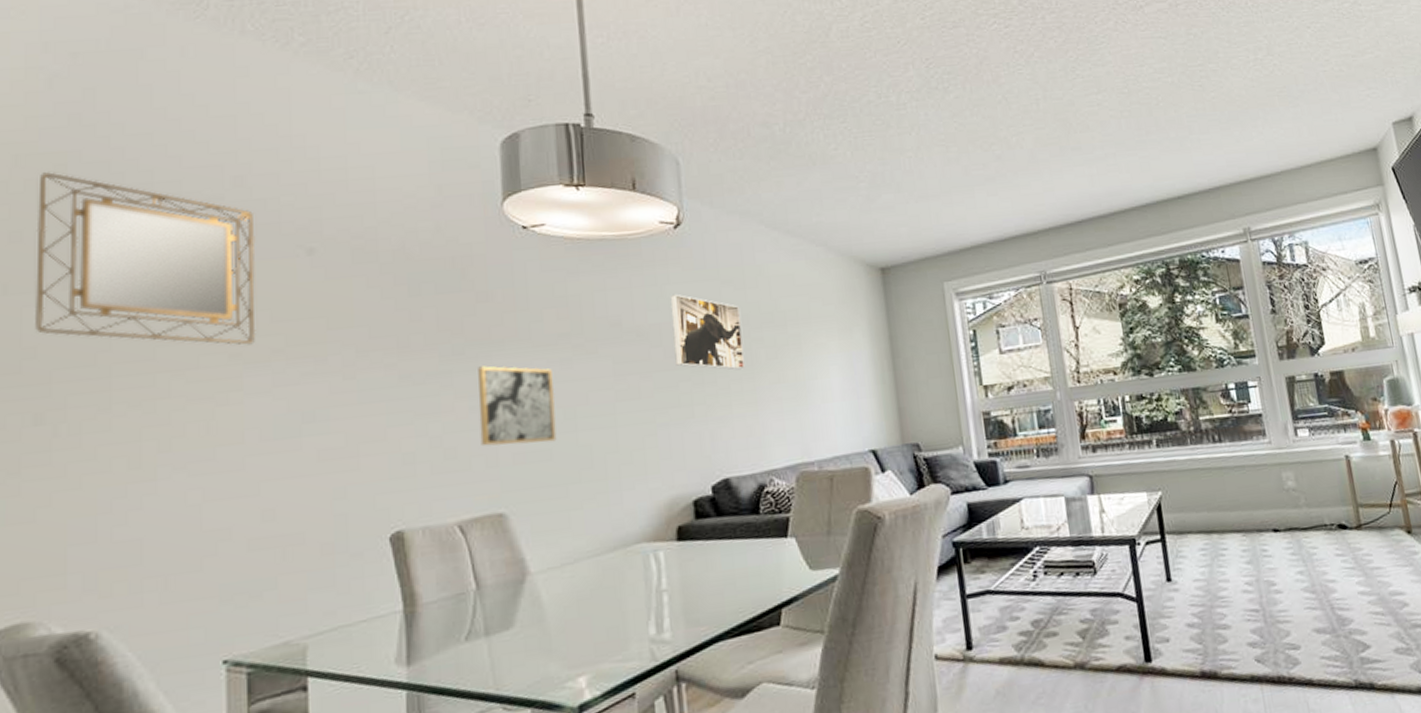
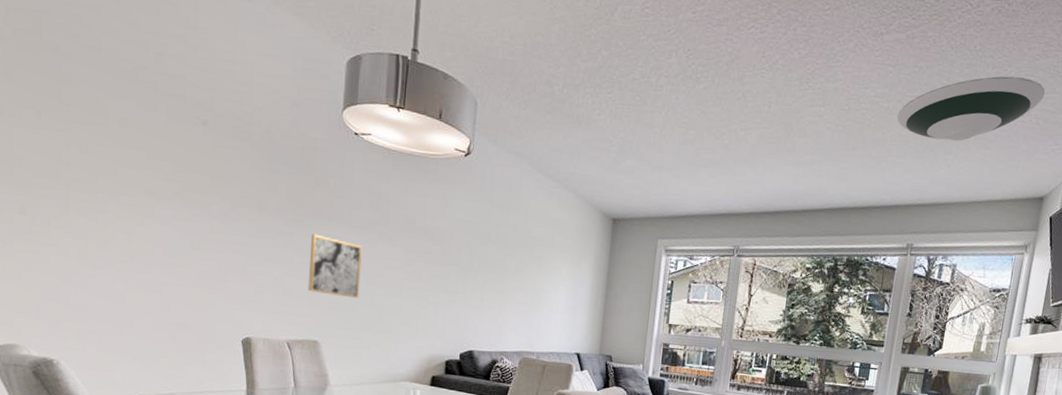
home mirror: present [36,172,256,345] -> none [21,25,168,186]
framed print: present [670,294,745,370] -> none [449,207,503,275]
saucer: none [1186,26,1338,107] -> present [897,76,1046,141]

